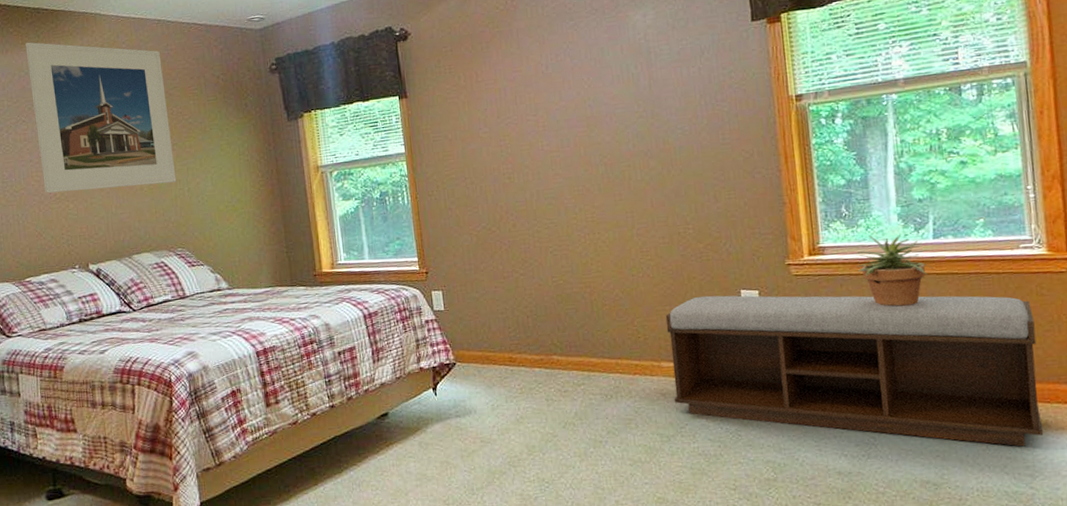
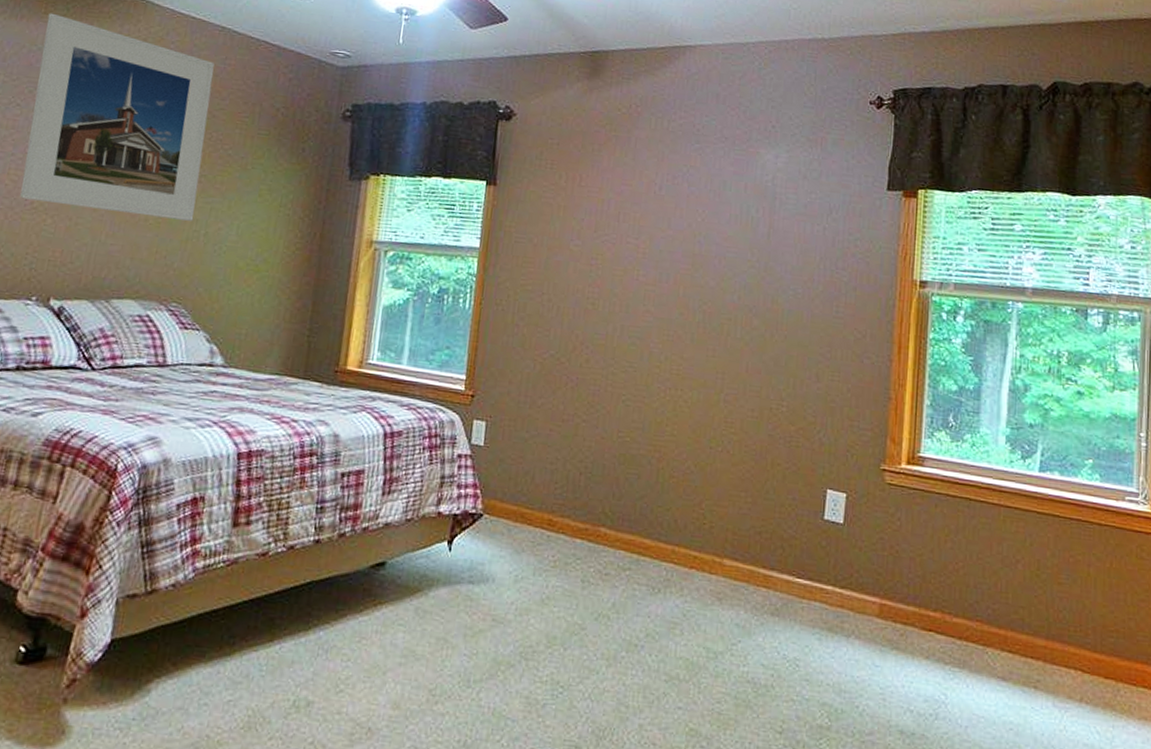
bench: present [665,295,1044,447] -> none [730,487,1130,734]
potted plant: present [855,235,934,307] -> none [955,454,1036,544]

